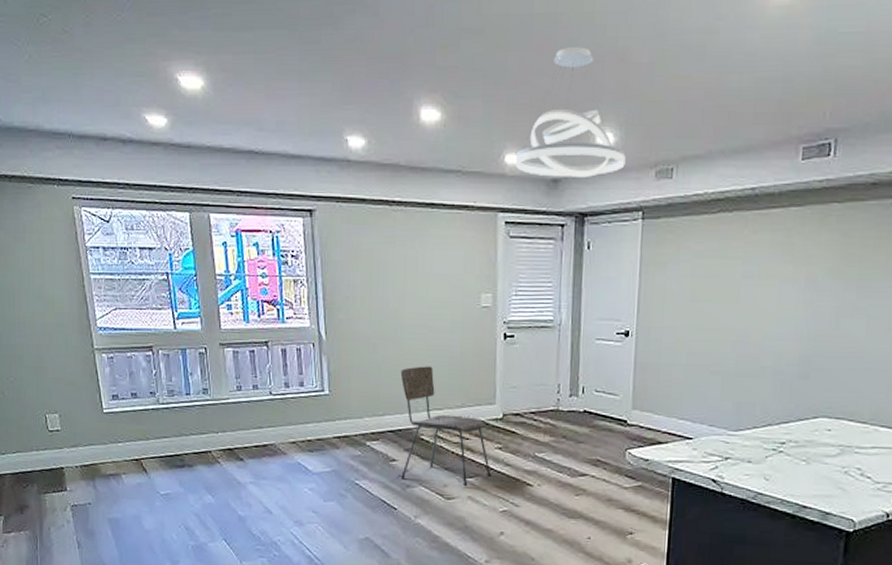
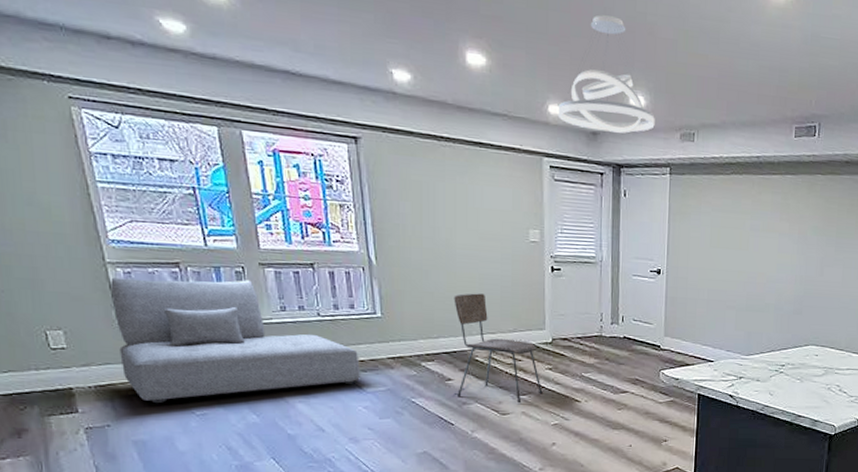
sofa: none [97,361,307,483] -> present [110,277,360,404]

